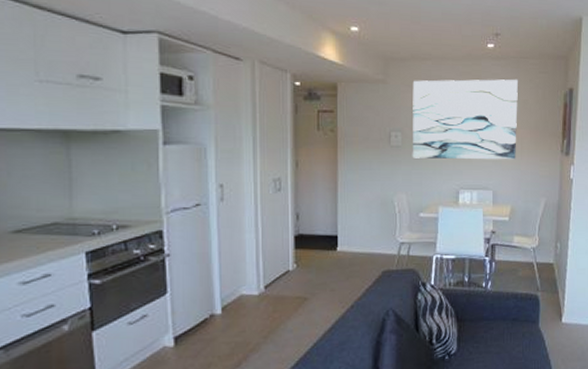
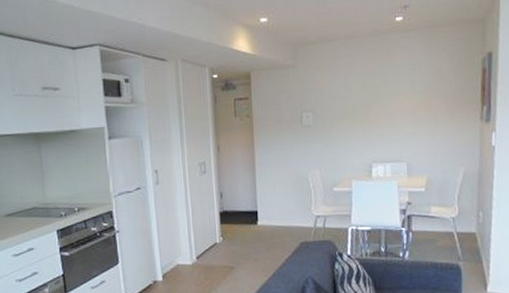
wall art: present [412,79,518,160] -> none [321,49,431,136]

